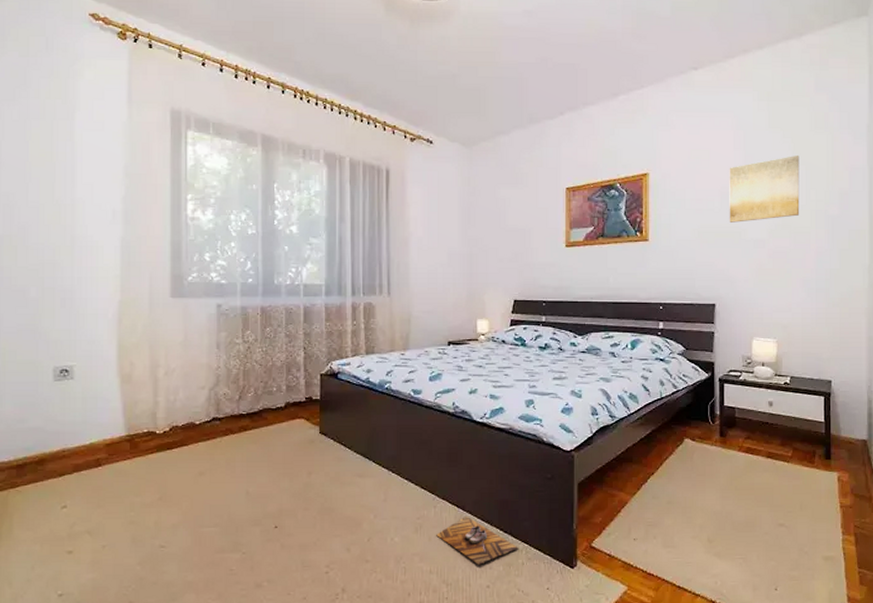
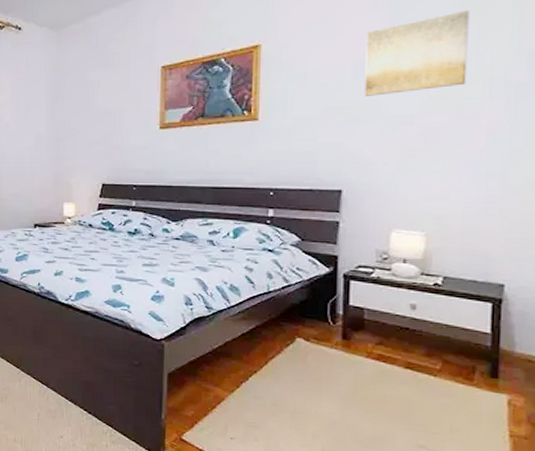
shoe: present [436,515,518,565] -> none [21,392,102,441]

